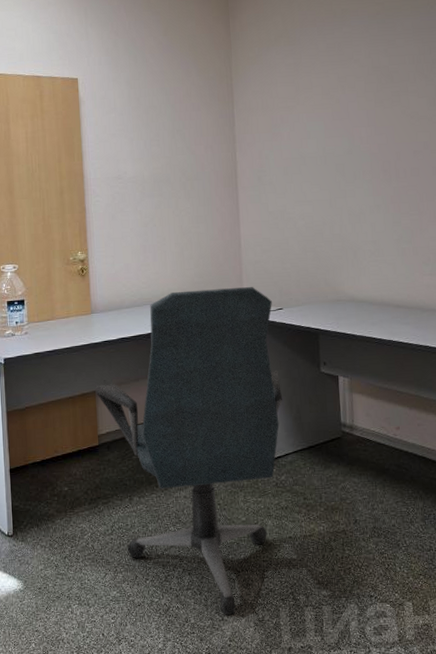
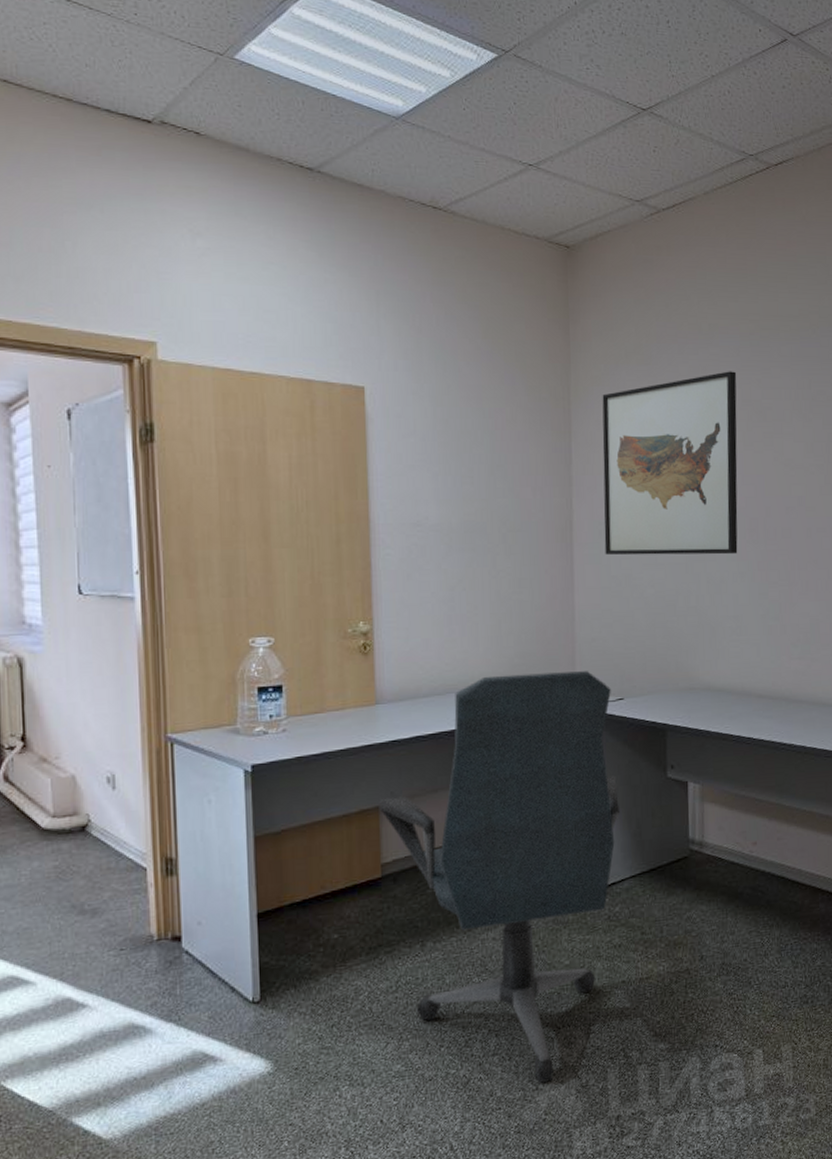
wall art: none [257,45,374,195] -> present [602,371,738,555]

